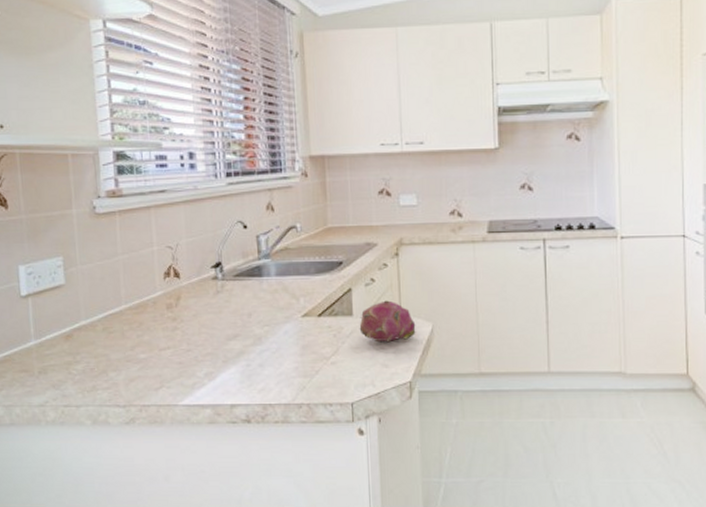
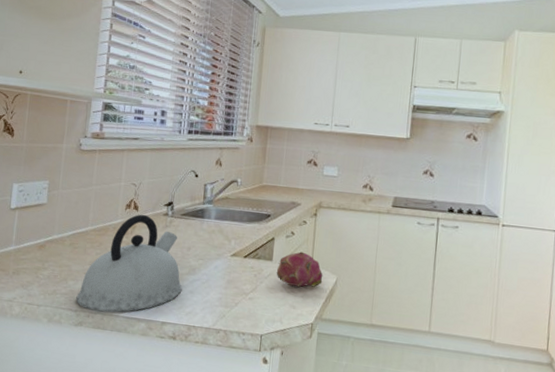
kettle: none [122,281,249,403] -> present [76,214,182,313]

